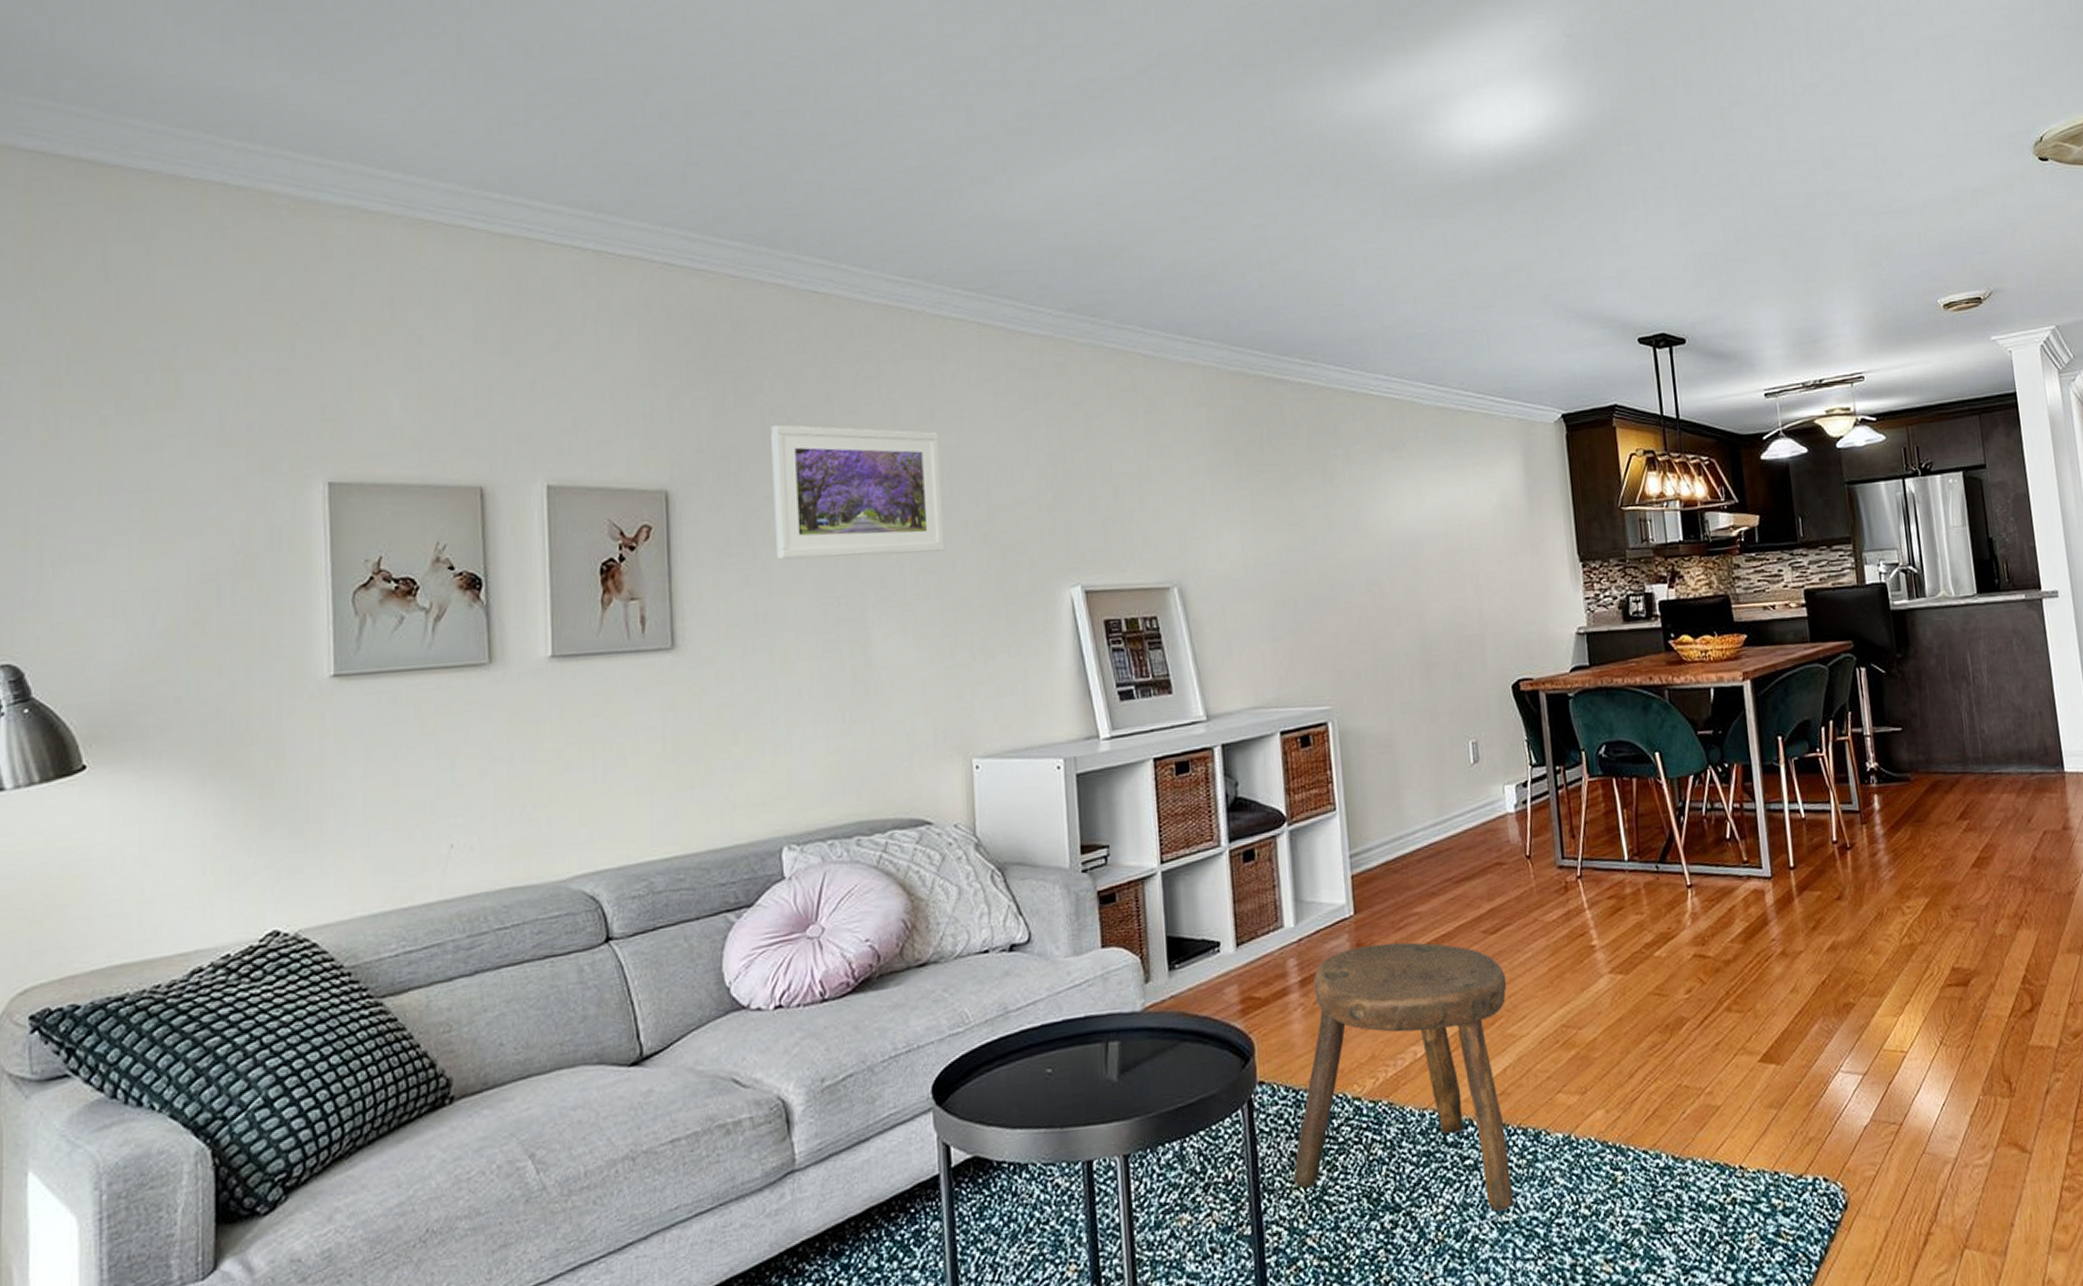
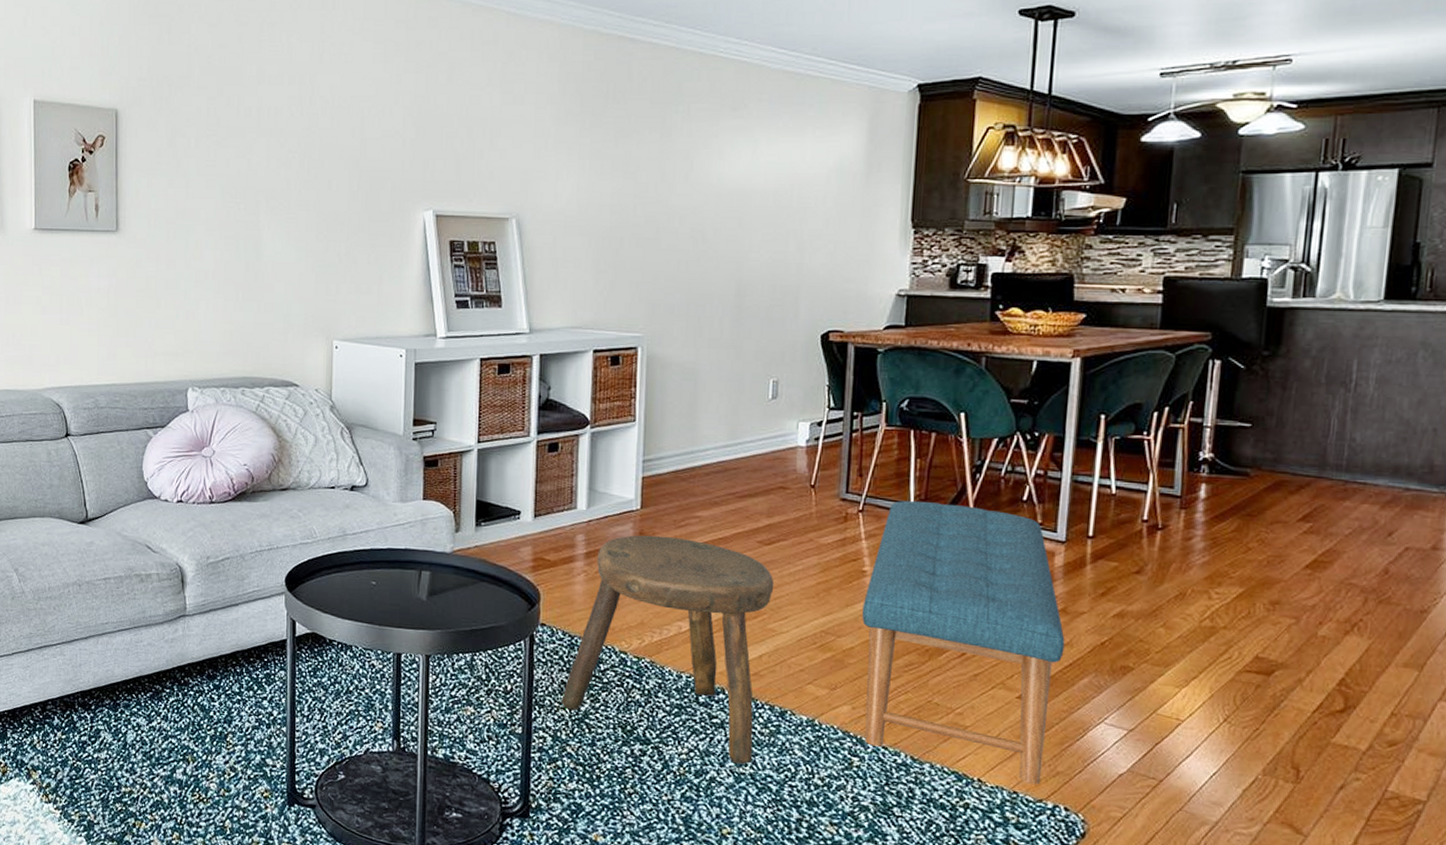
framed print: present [771,424,945,560] -> none [194,60,325,173]
bench: none [1597,853,1796,1160] -> present [861,501,1065,785]

